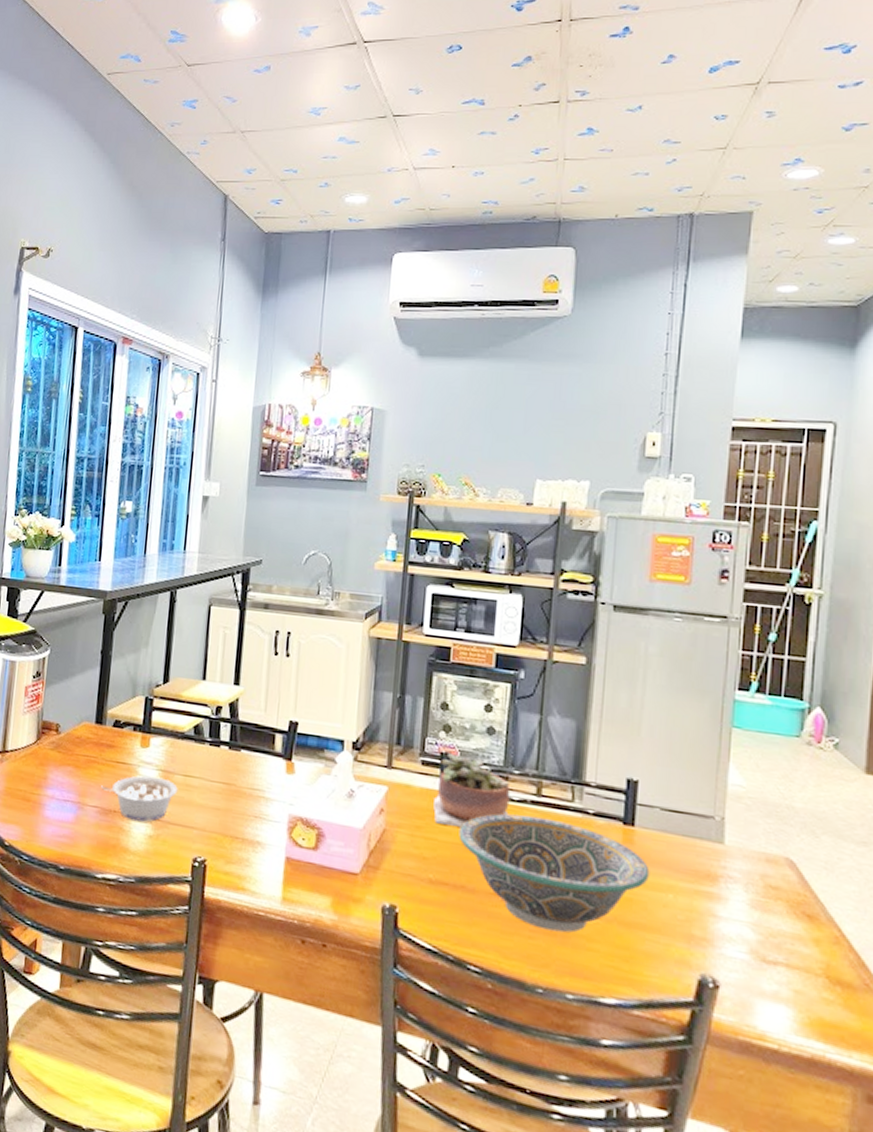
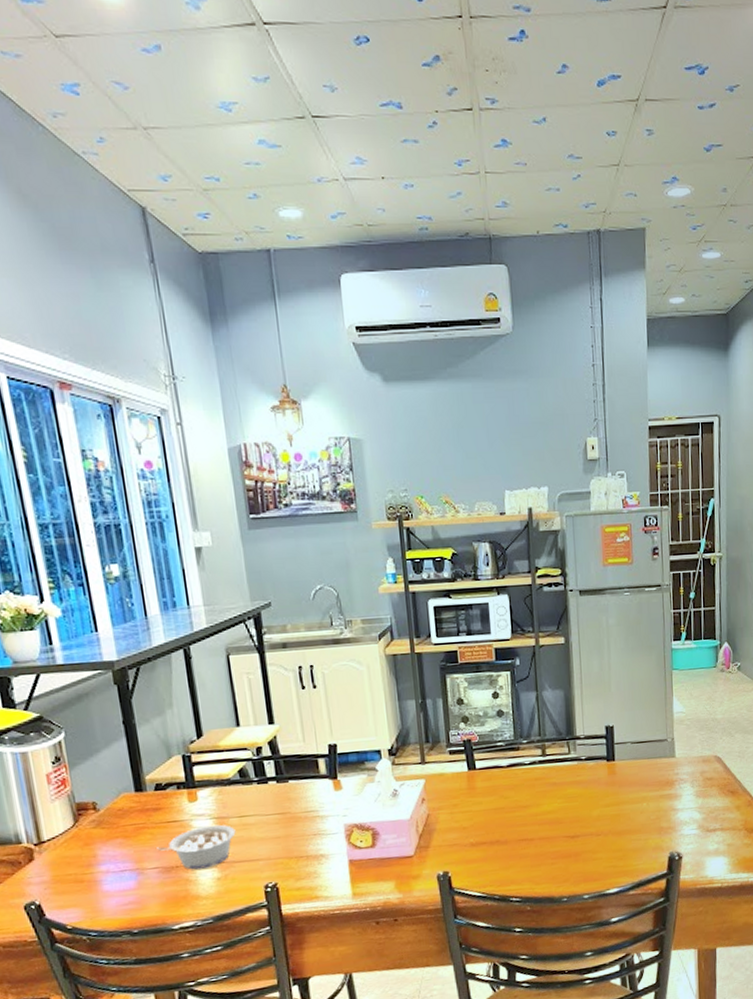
succulent plant: present [433,753,511,827] -> none [464,738,523,798]
bowl: present [458,814,650,933] -> none [488,771,629,855]

